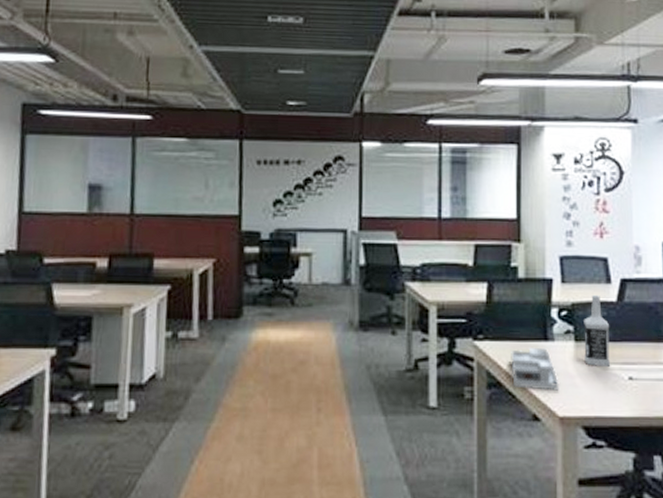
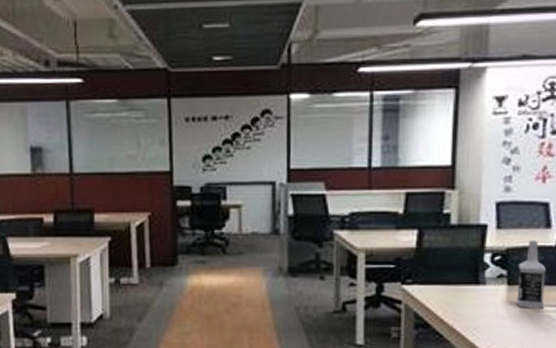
desk organizer: present [511,347,559,391] -> none [439,290,489,331]

